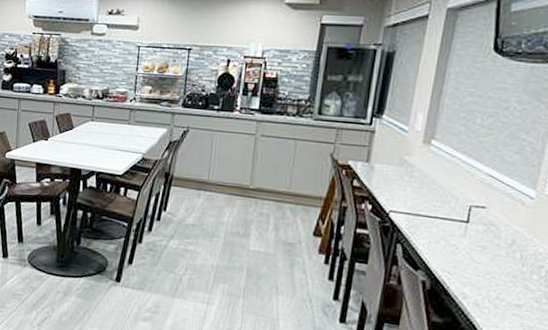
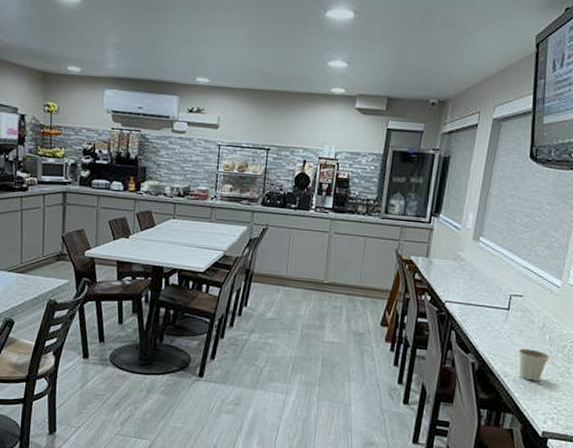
flower pot: none [480,267,522,306] -> present [518,348,550,382]

